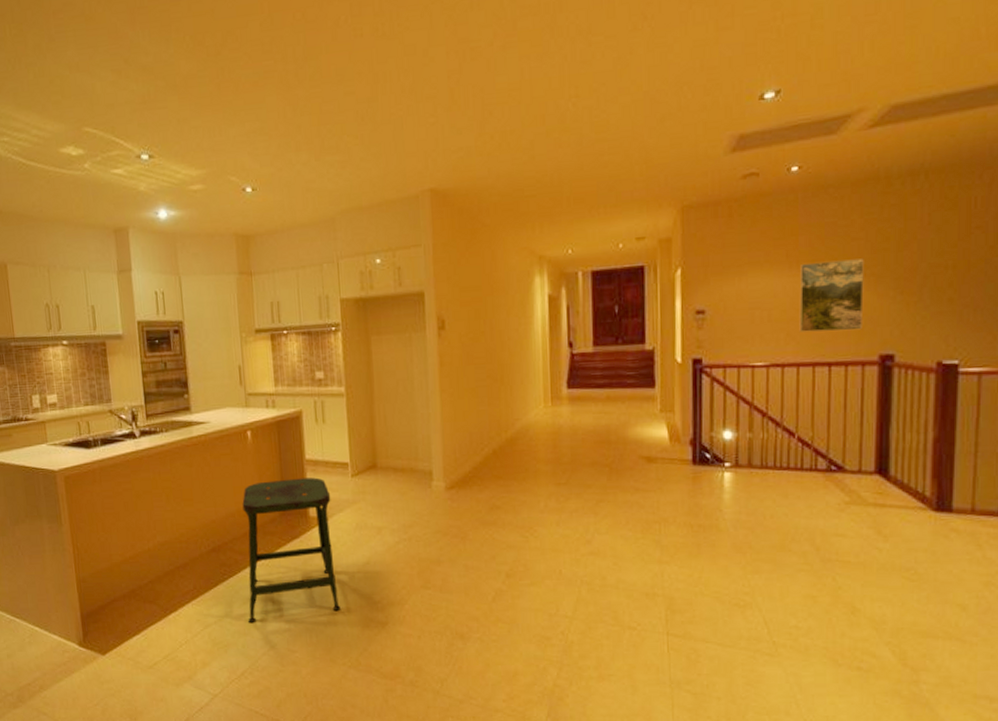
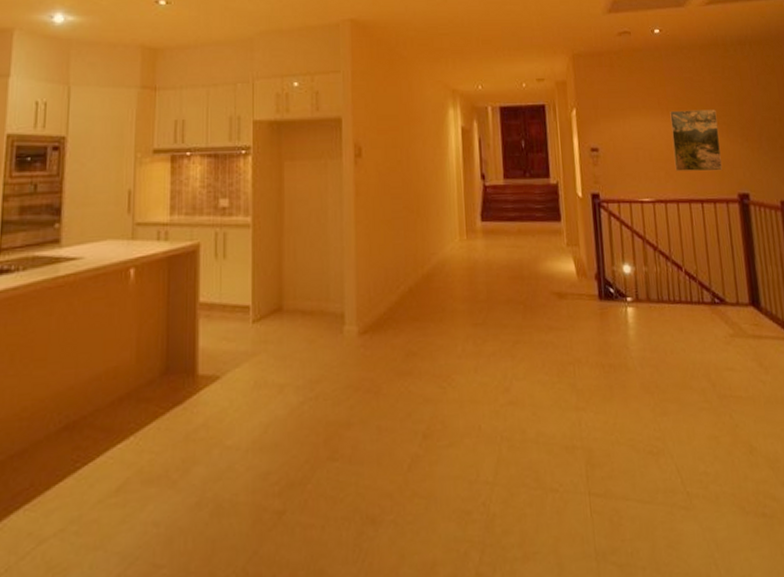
stool: present [242,477,341,623] -> none [102,325,229,531]

